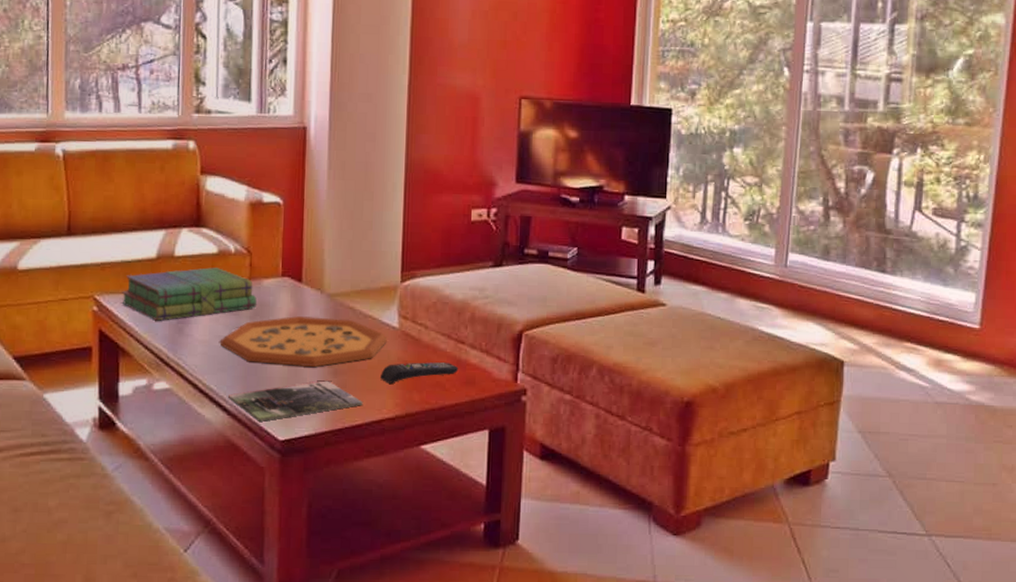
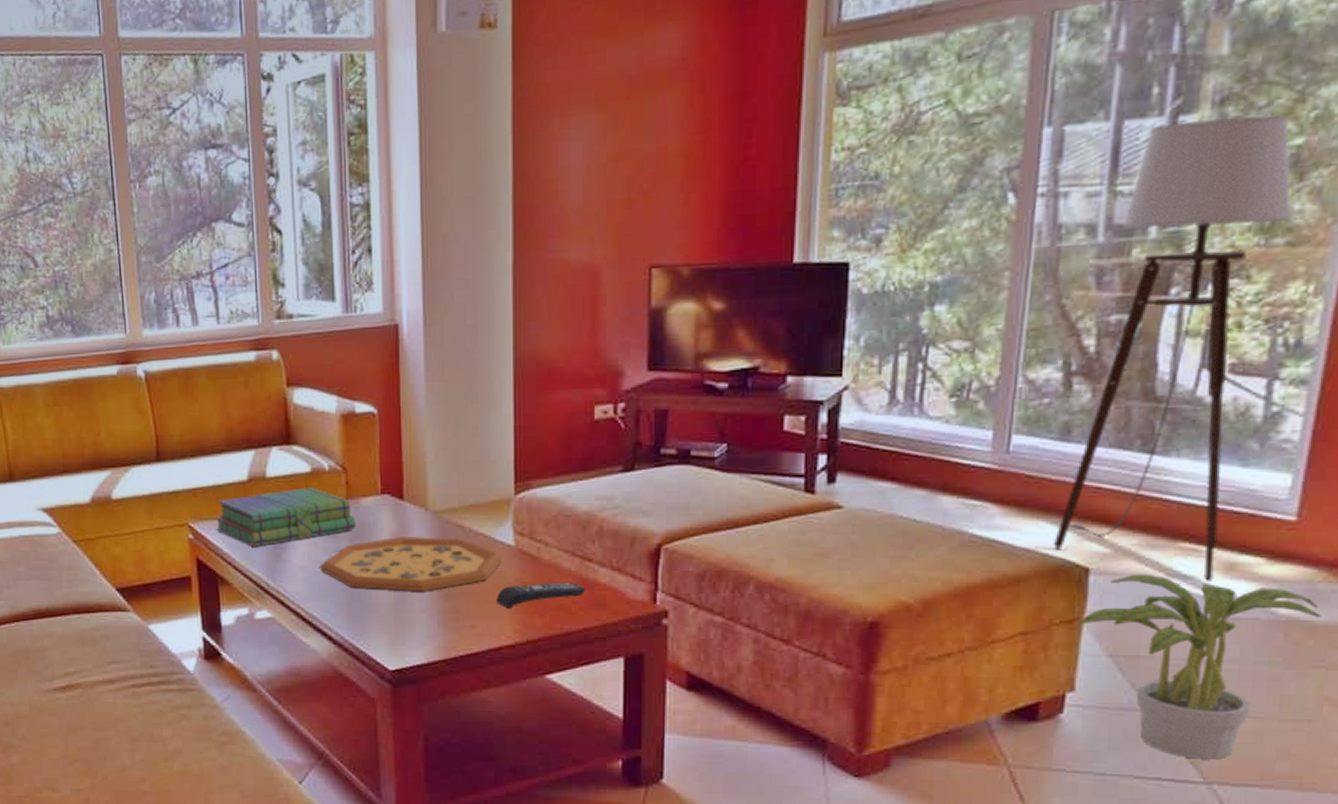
magazine: present [227,380,363,422] -> none [332,606,479,650]
floor lamp: none [819,29,968,375] -> present [1054,115,1292,583]
potted plant: none [838,366,998,516] -> present [1079,573,1320,760]

